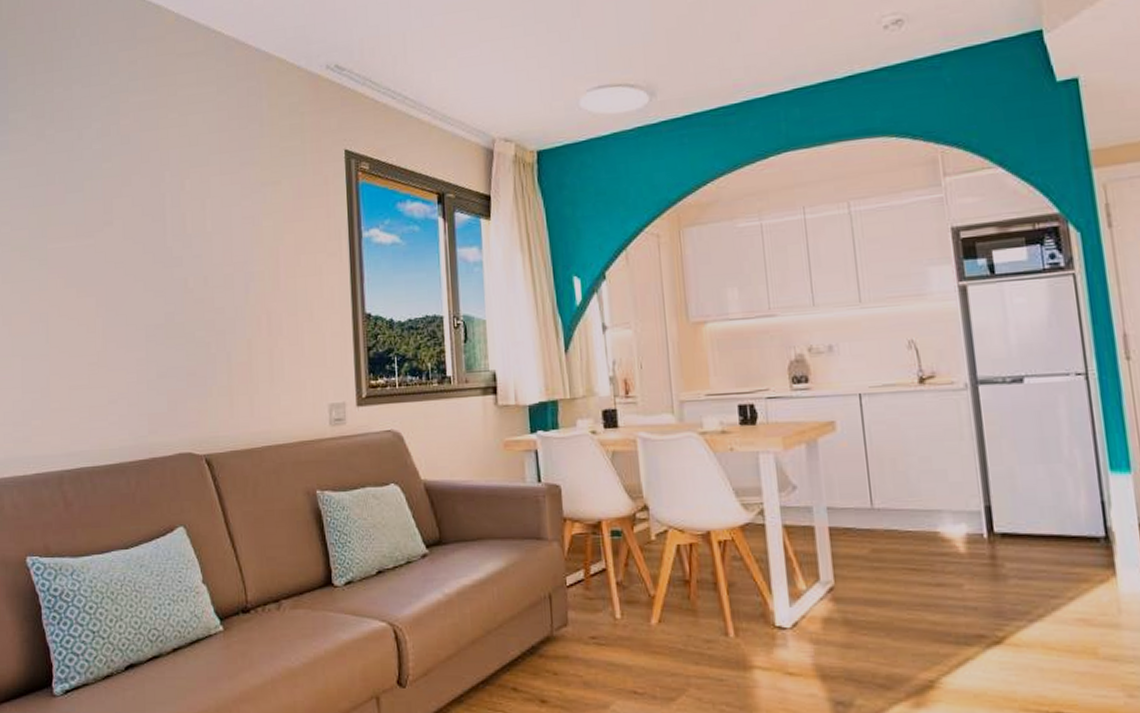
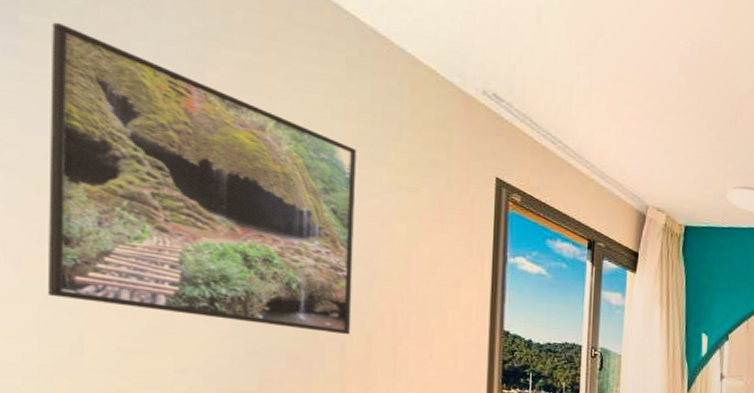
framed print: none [26,113,235,348] -> present [47,22,357,335]

